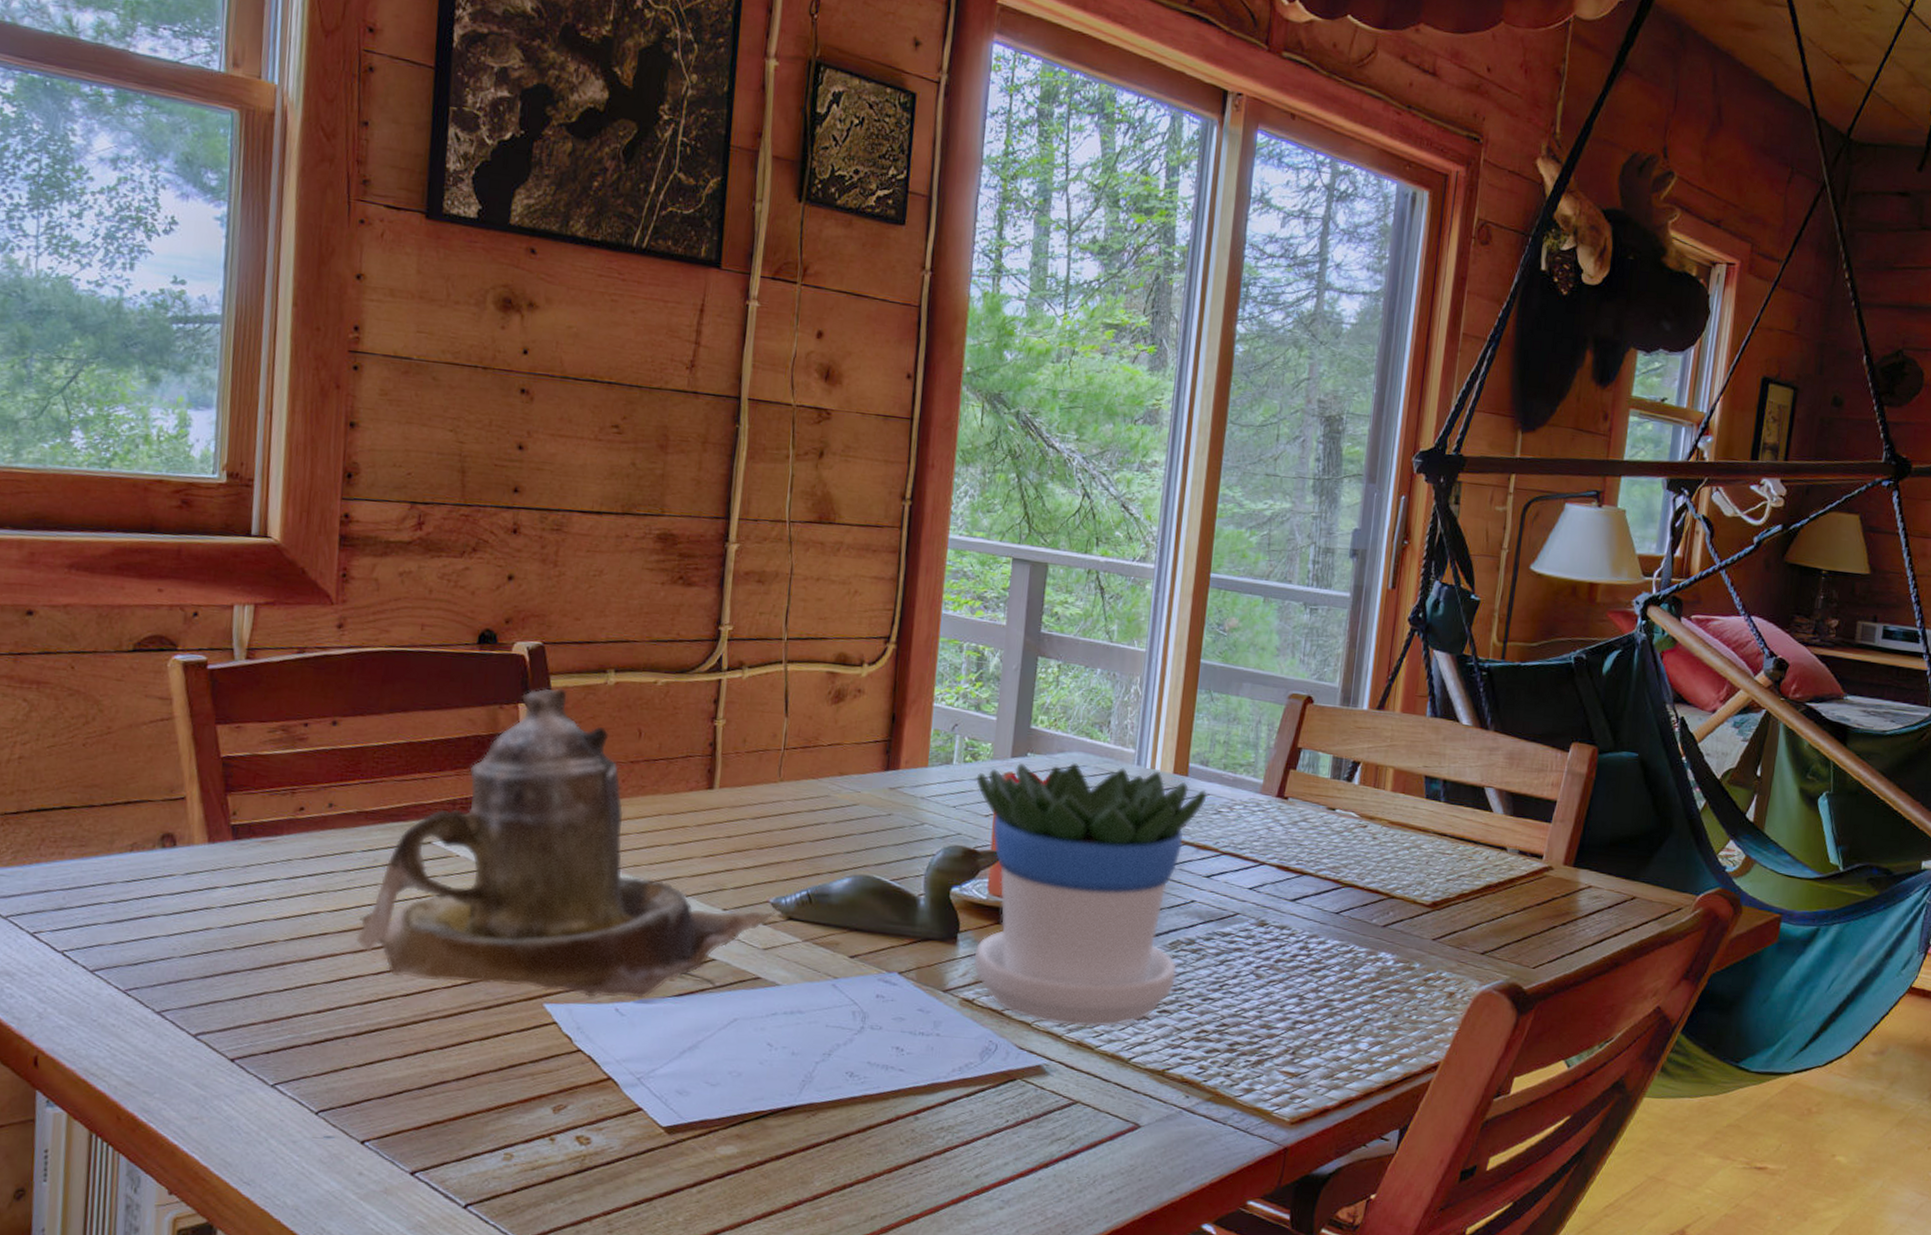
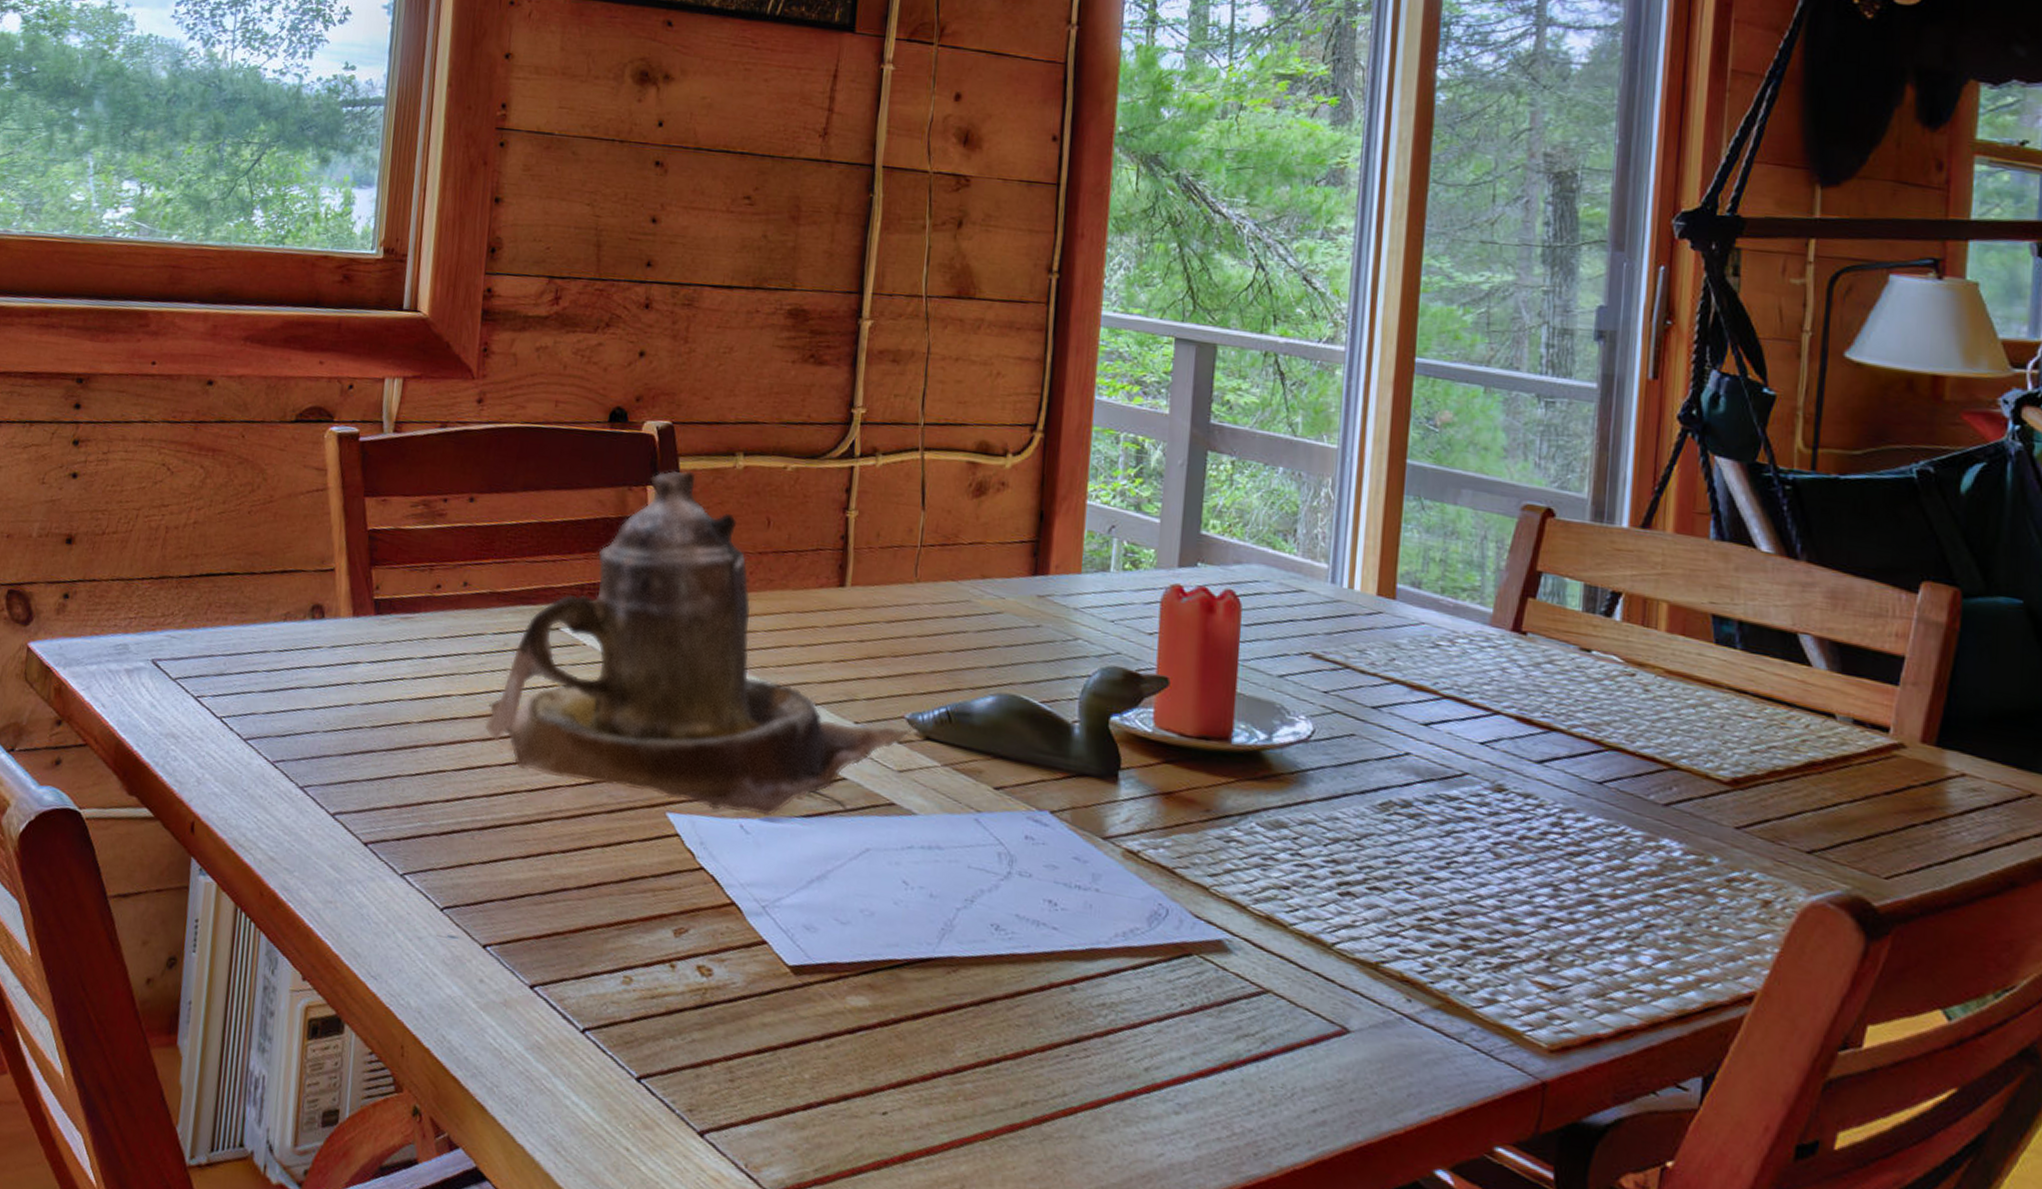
flowerpot: present [974,762,1207,1028] -> none [1137,573,1421,901]

